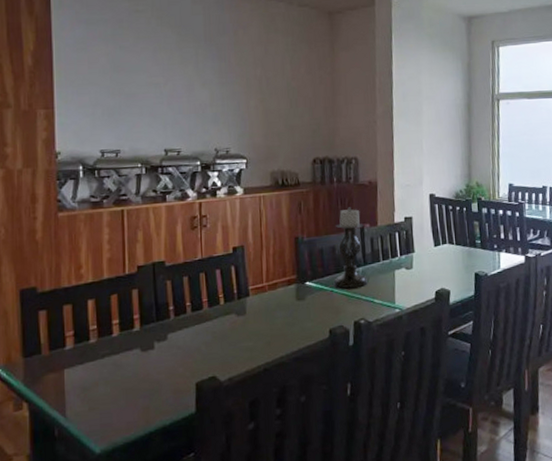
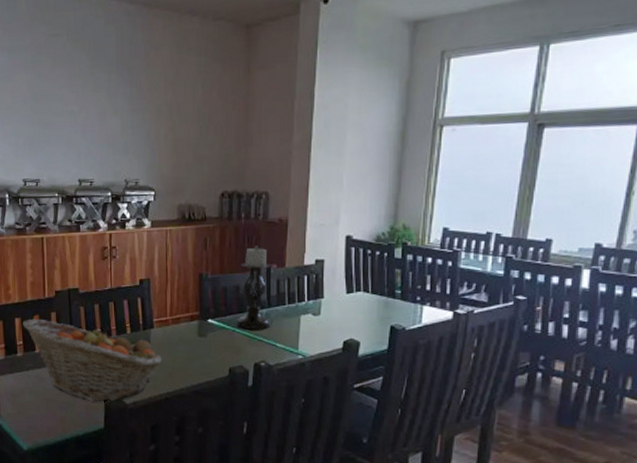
fruit basket: none [97,298,259,384] -> present [23,319,162,402]

